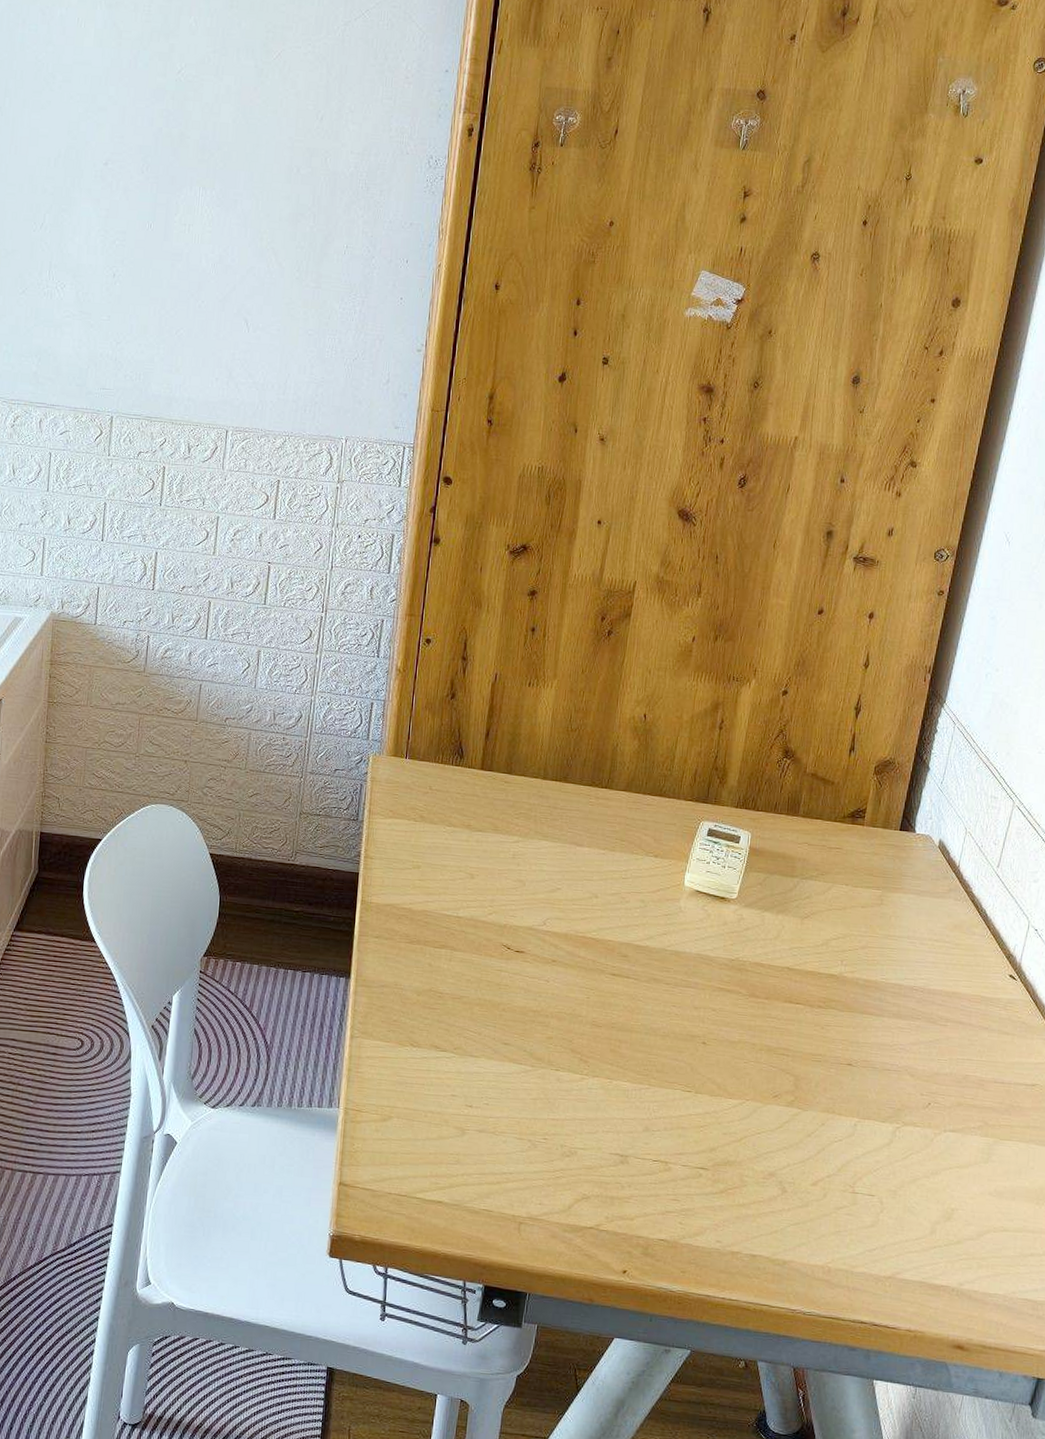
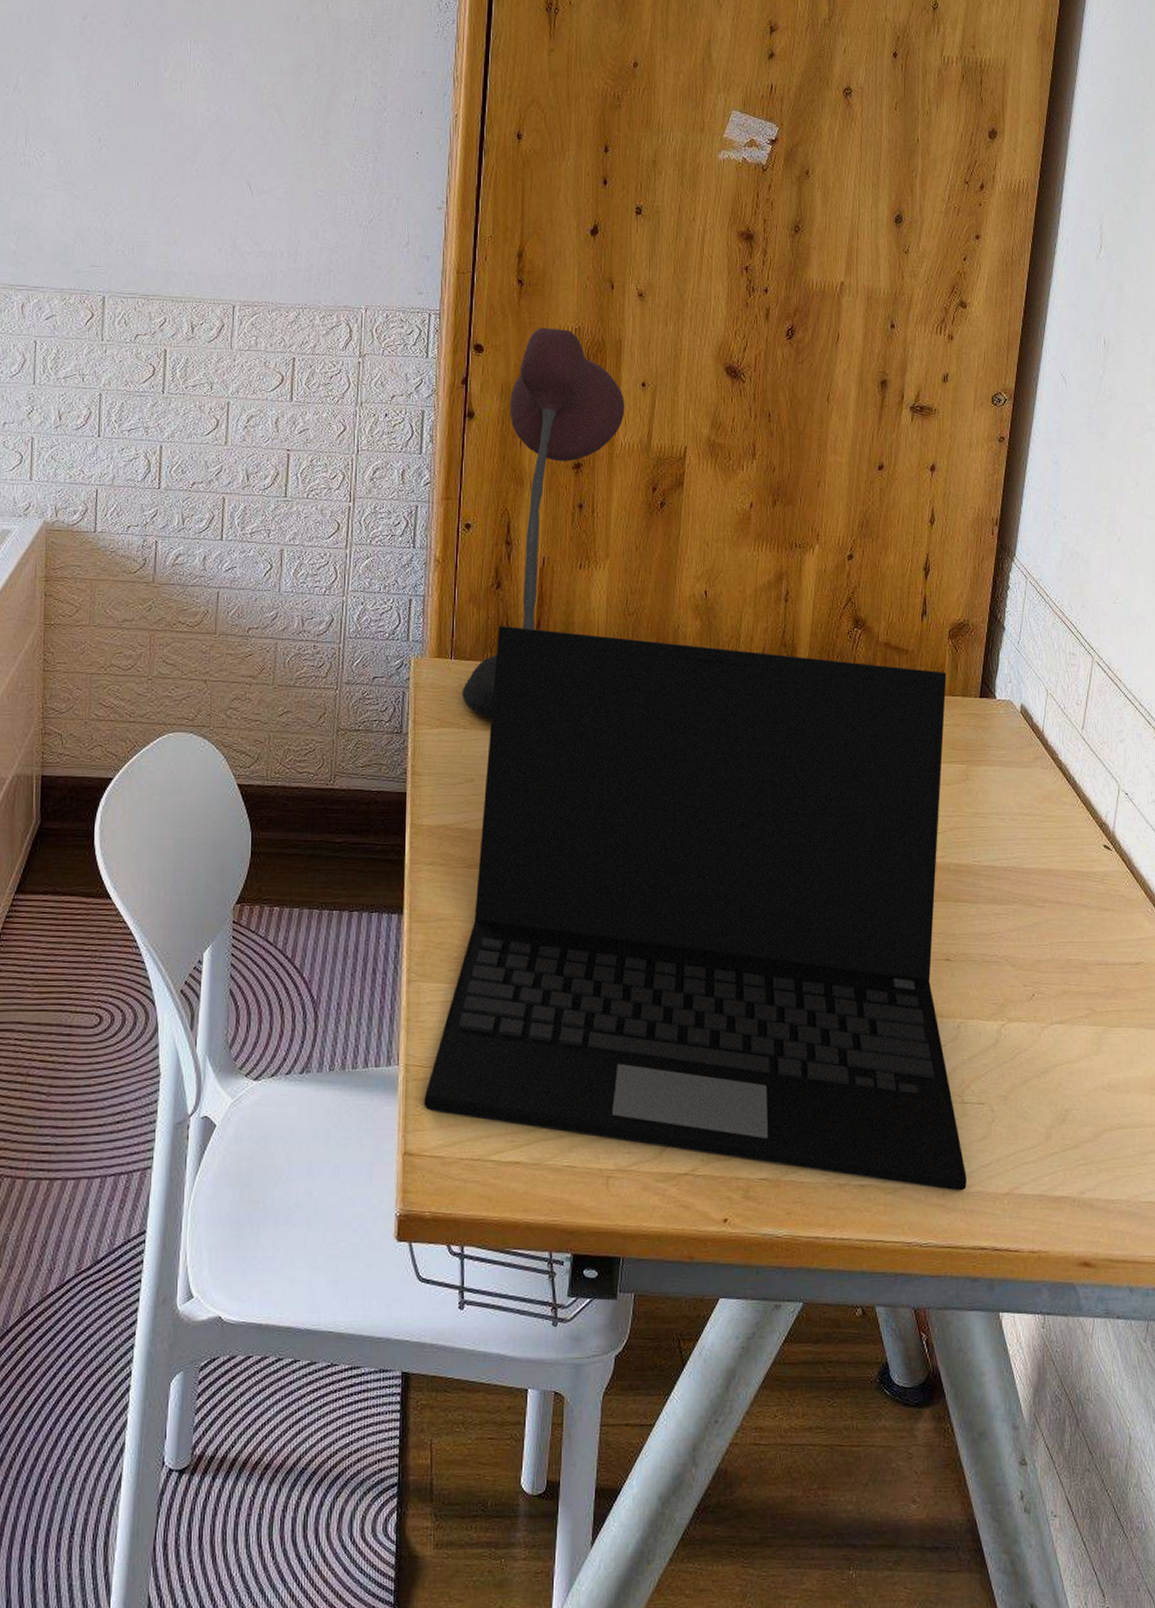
laptop: none [359,731,870,1270] -> present [424,625,967,1191]
desk lamp: none [414,465,581,815] -> present [462,327,625,720]

